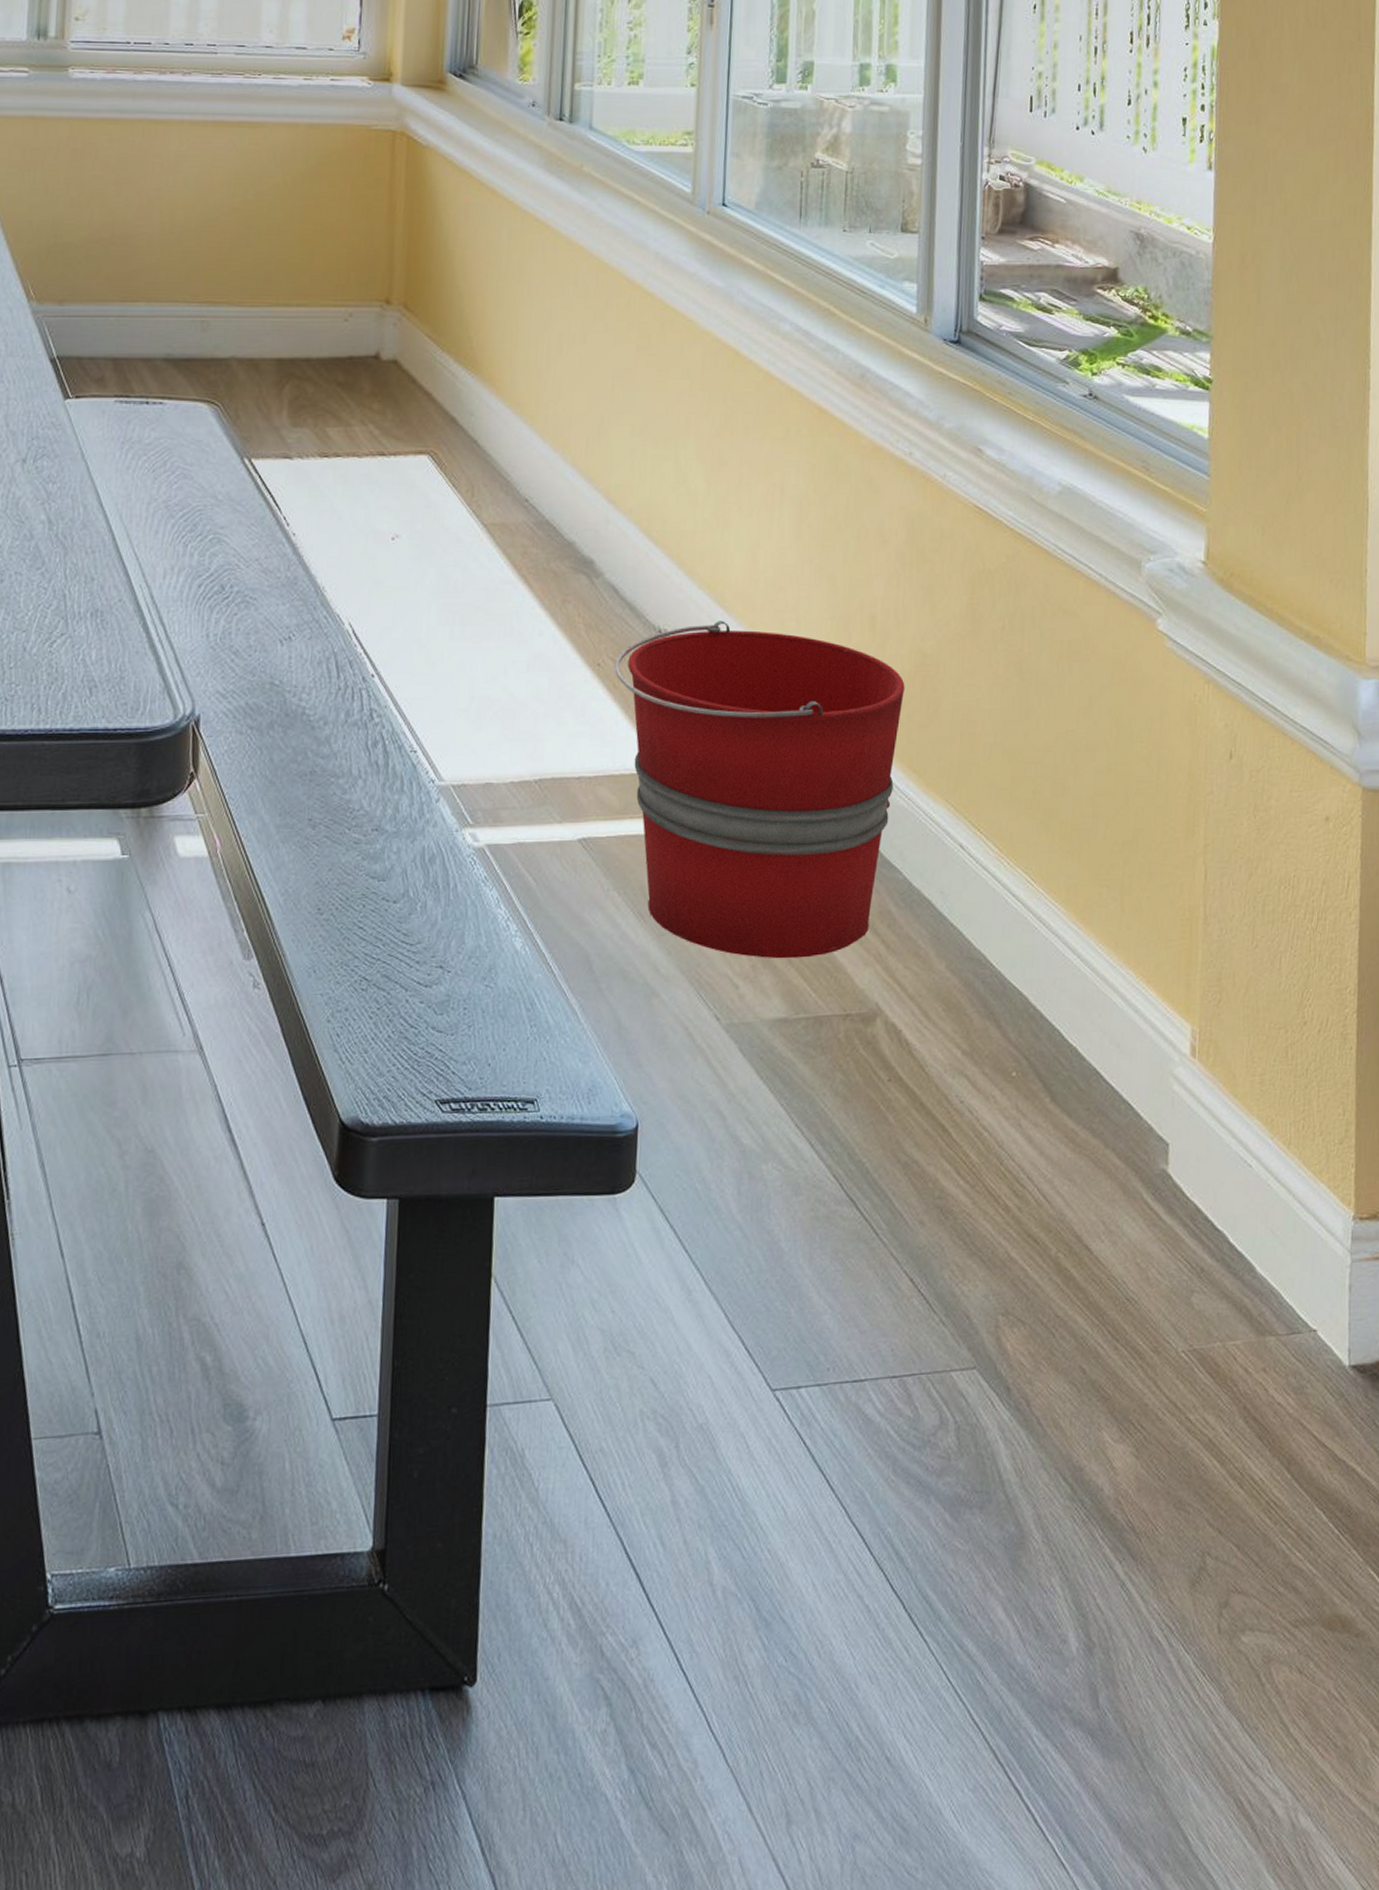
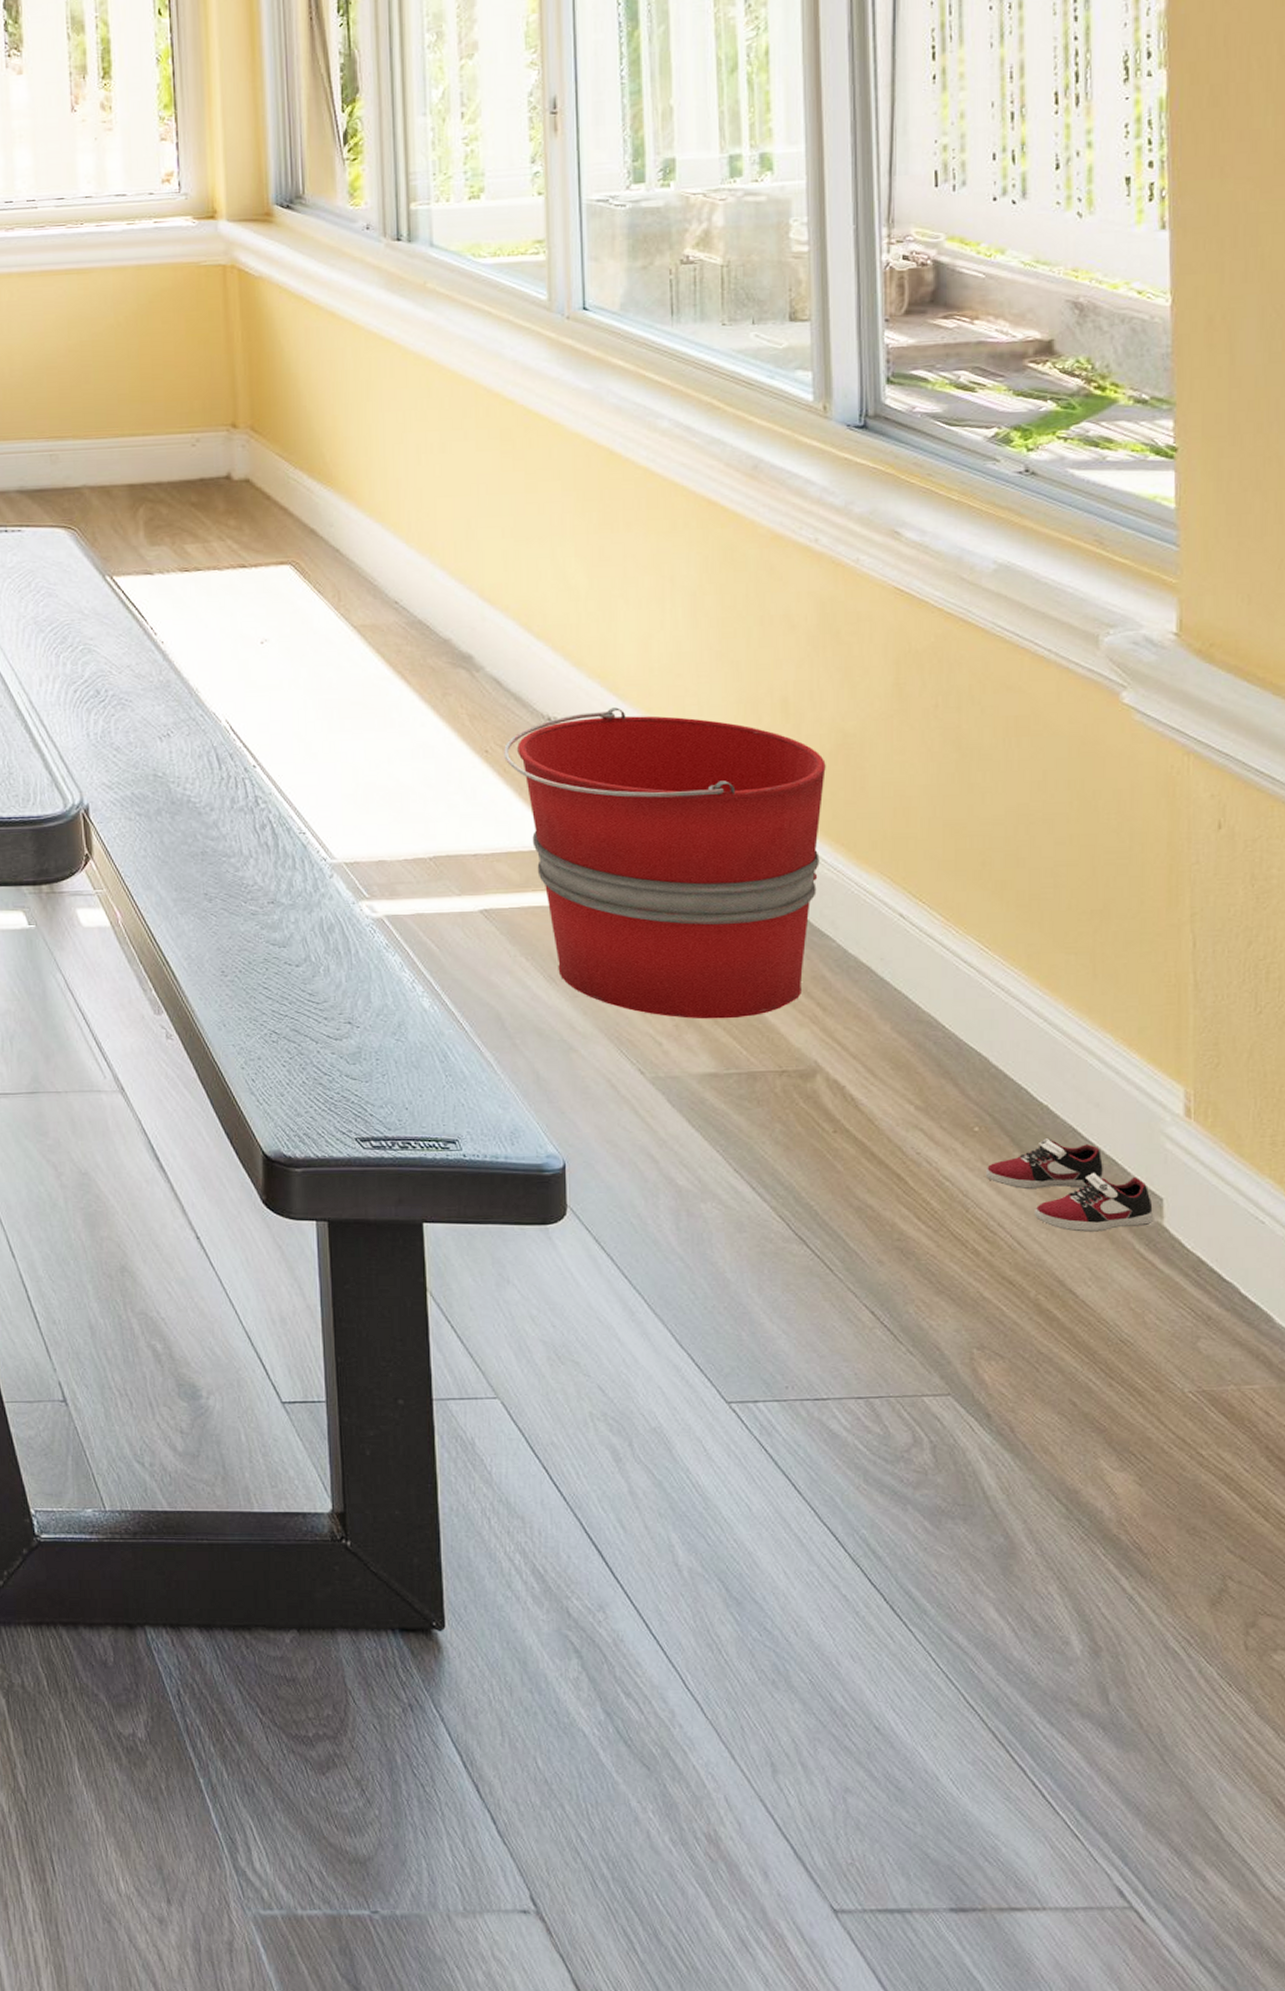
sneaker: none [1019,1082,1161,1182] -> present [985,1138,1154,1232]

